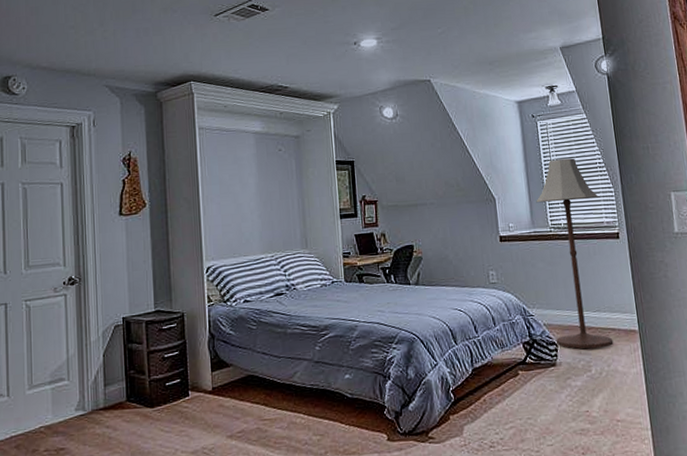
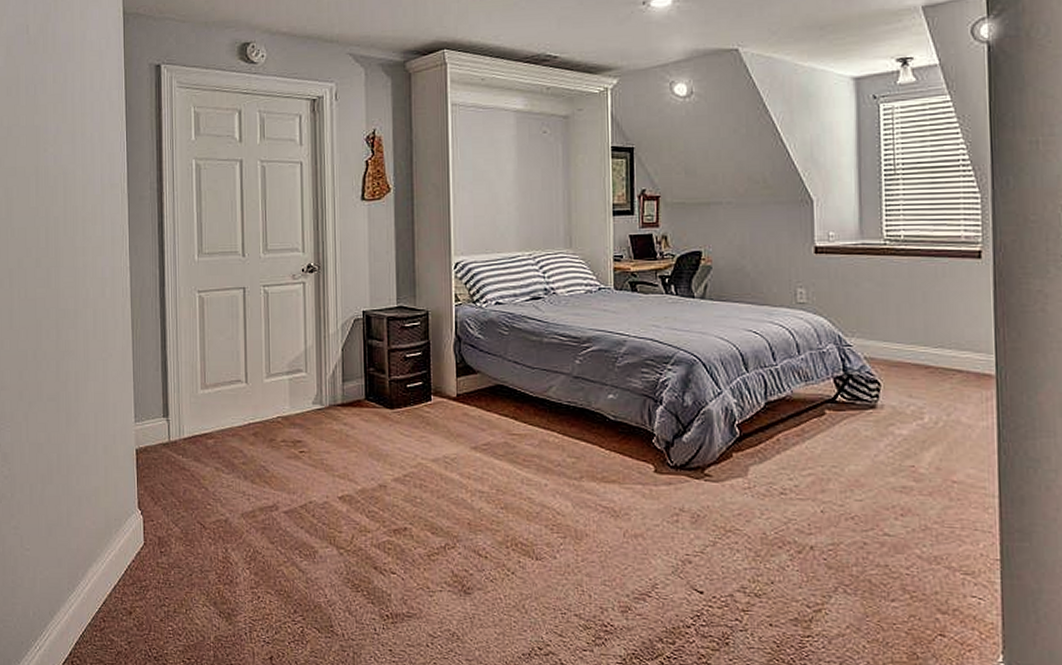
floor lamp: present [536,158,614,350] -> none [868,152,958,392]

